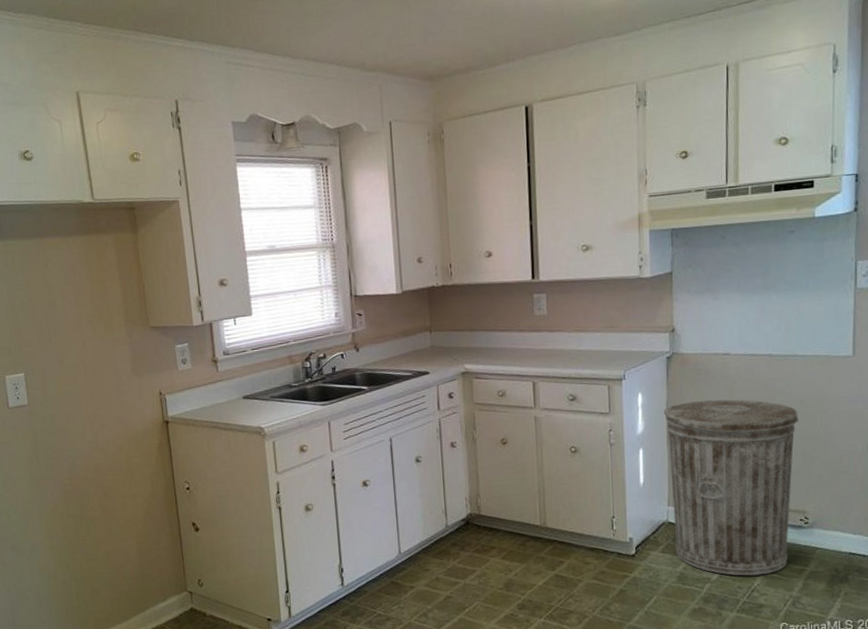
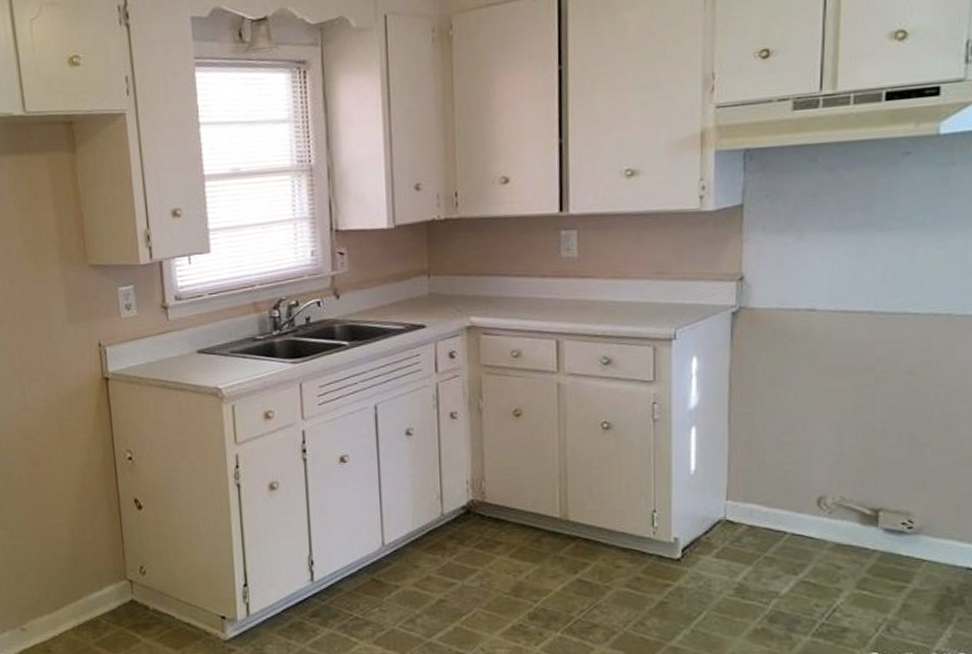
trash can: present [663,399,799,576] -> none [724,367,907,591]

